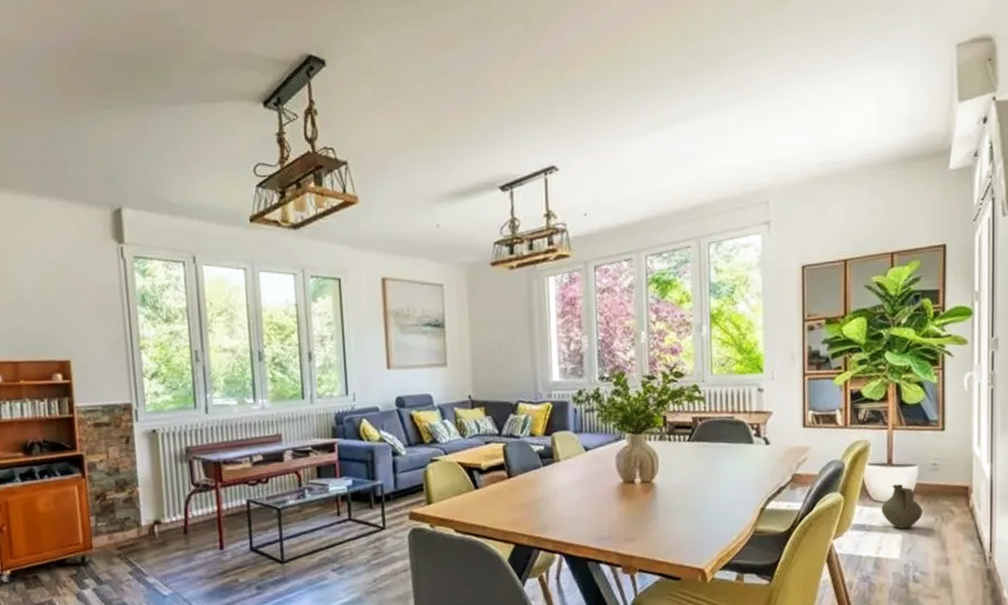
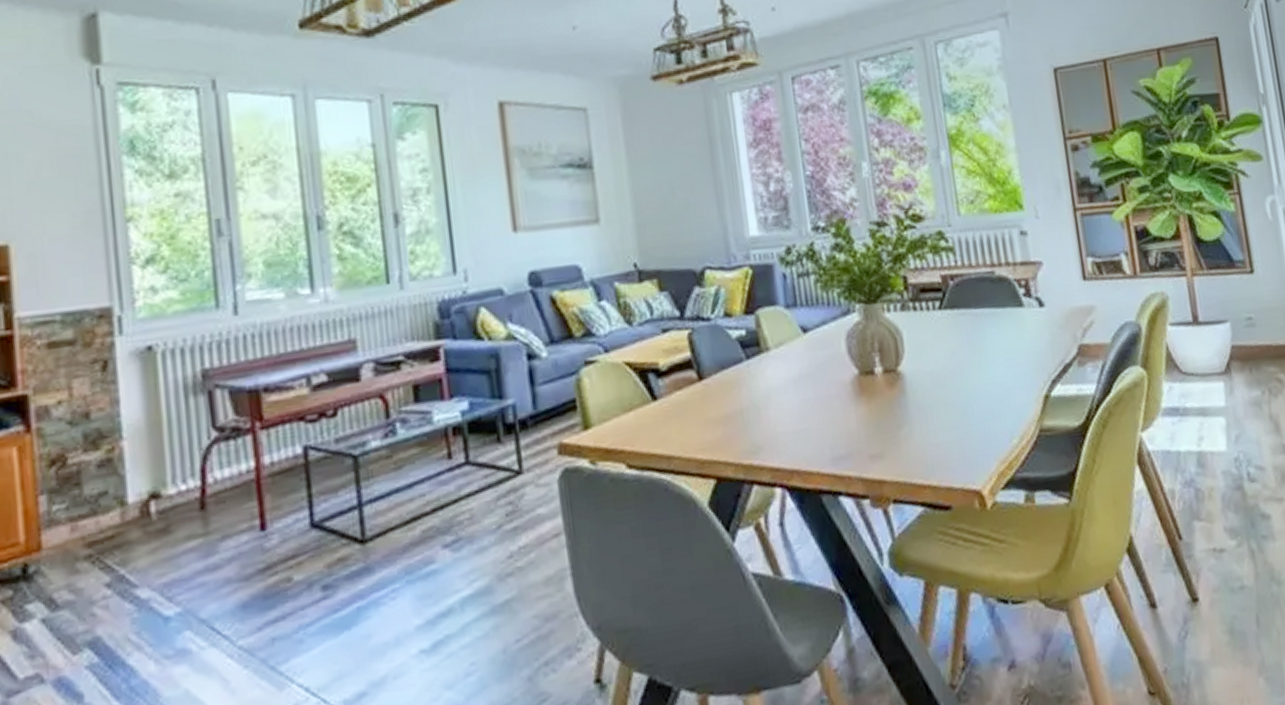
ceramic jug: present [881,484,923,529] -> none [1194,348,1246,410]

